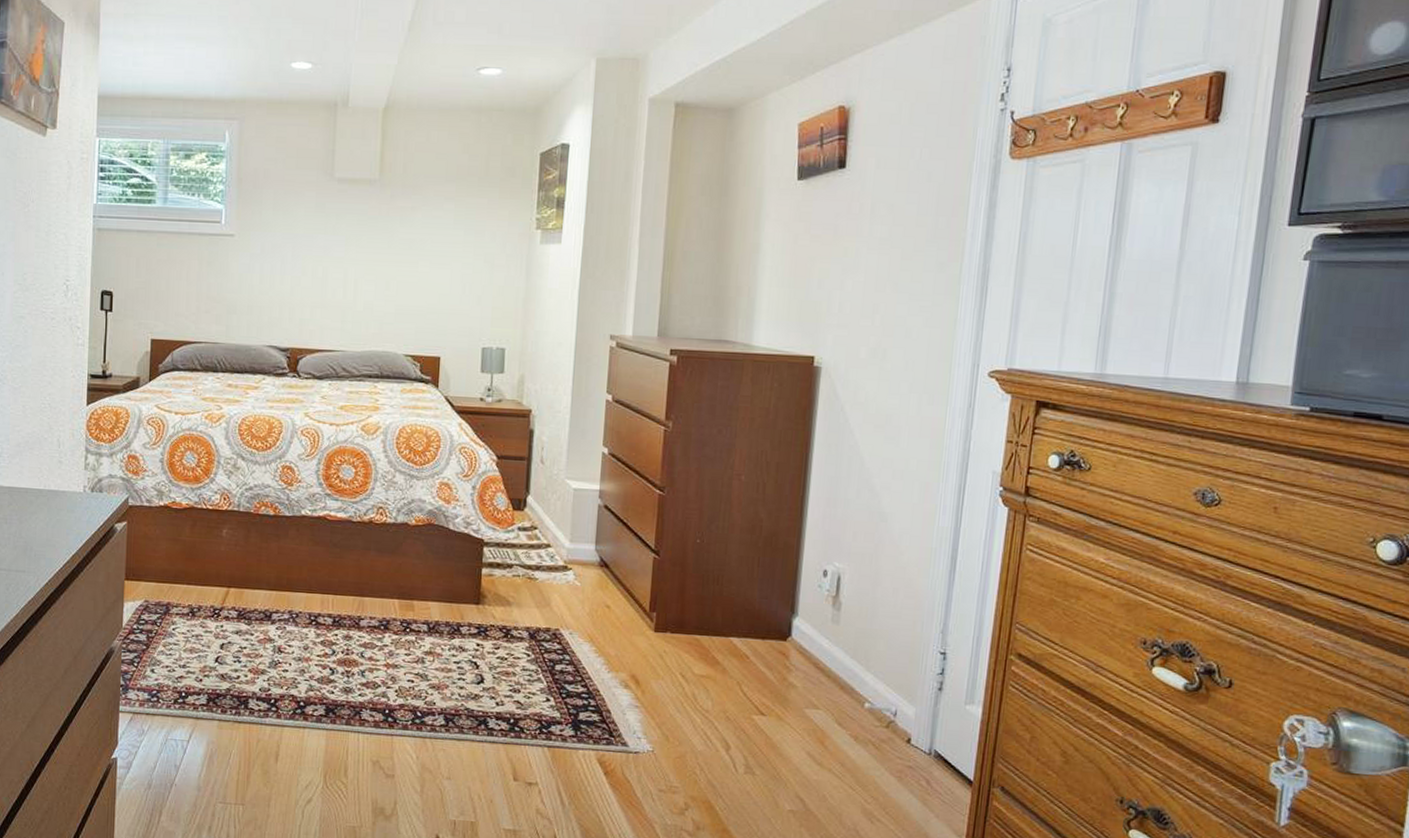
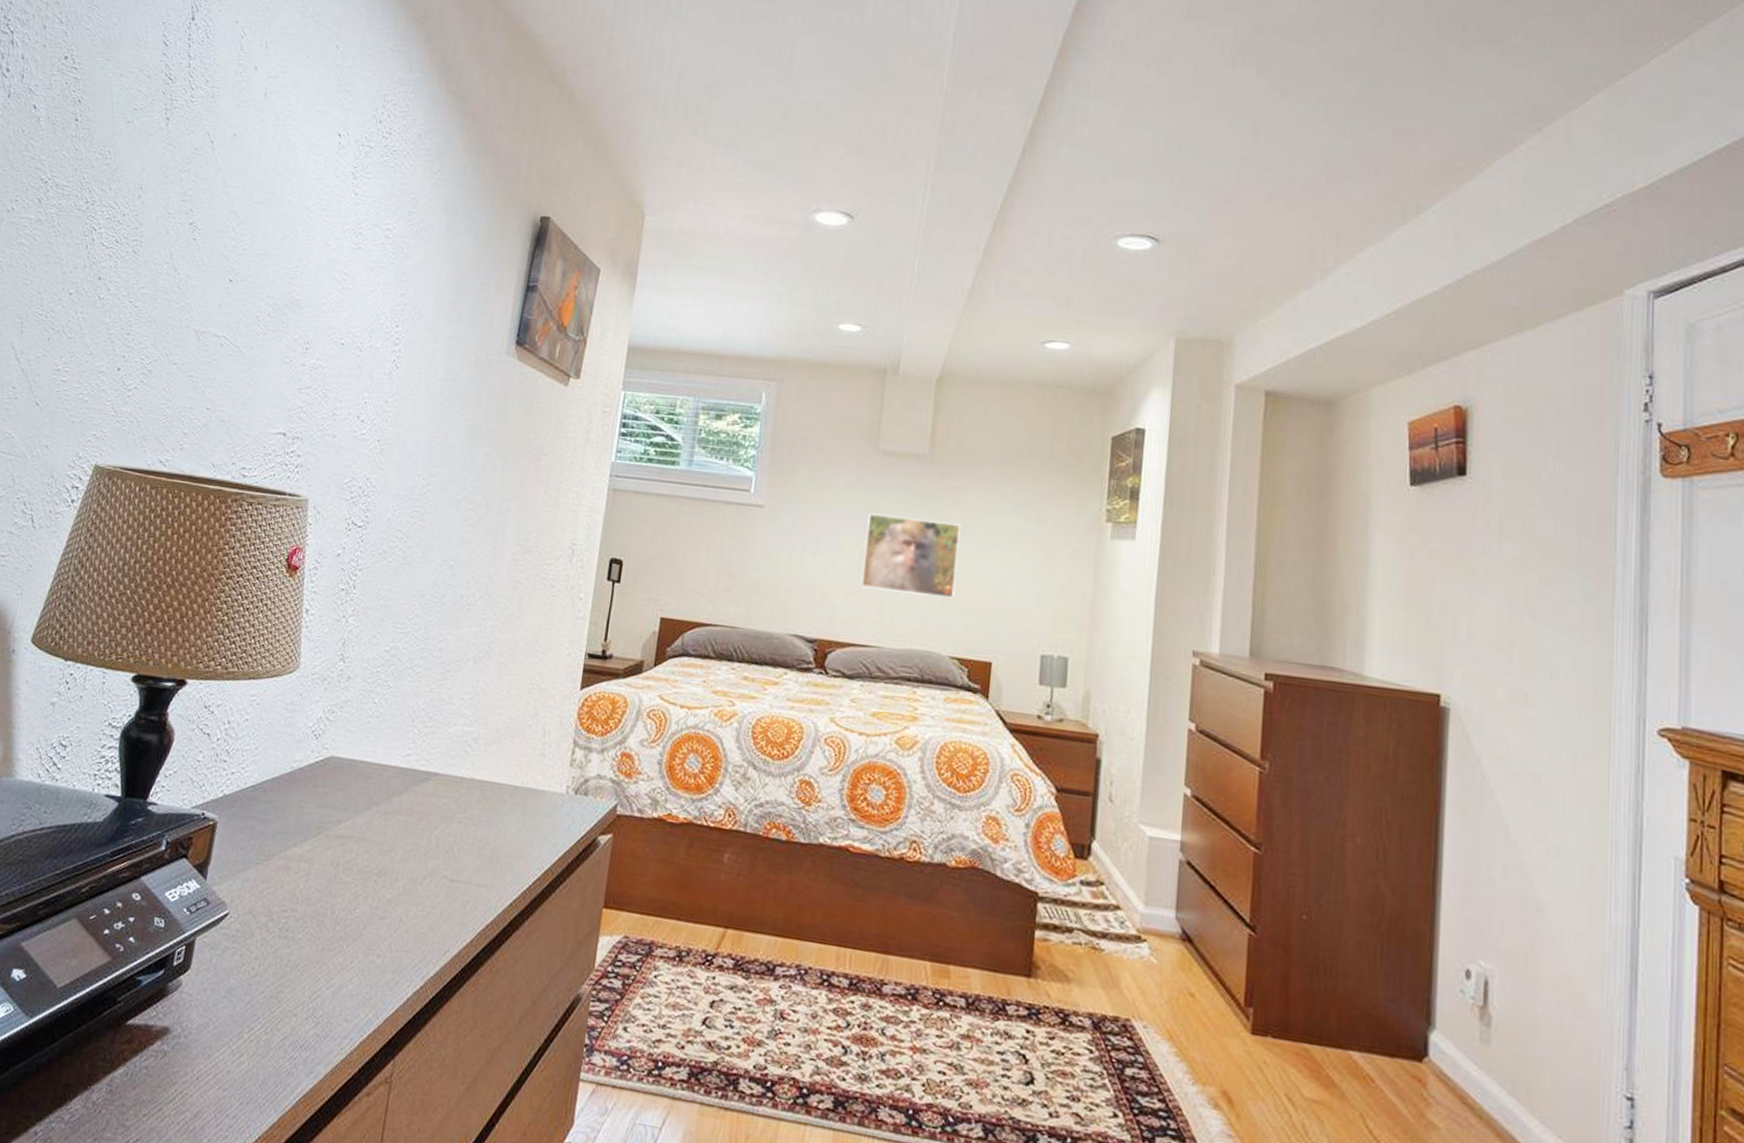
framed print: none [325,235,409,305] -> present [861,513,961,599]

